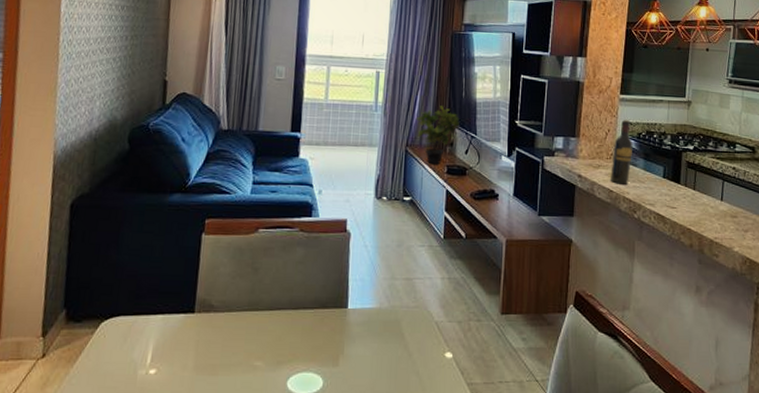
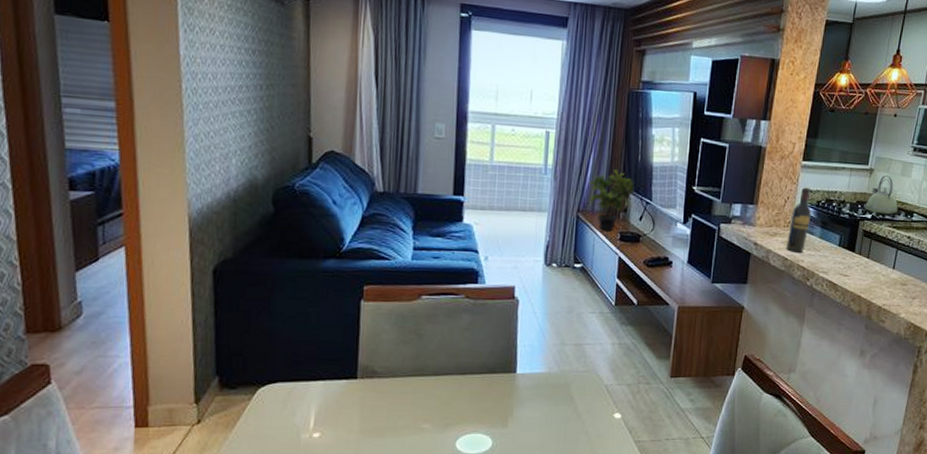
kettle: none [685,107,721,146] -> present [864,175,899,215]

